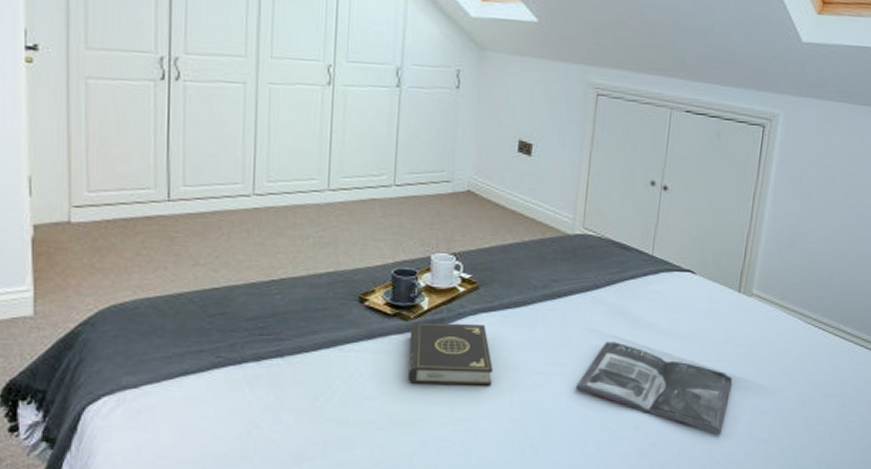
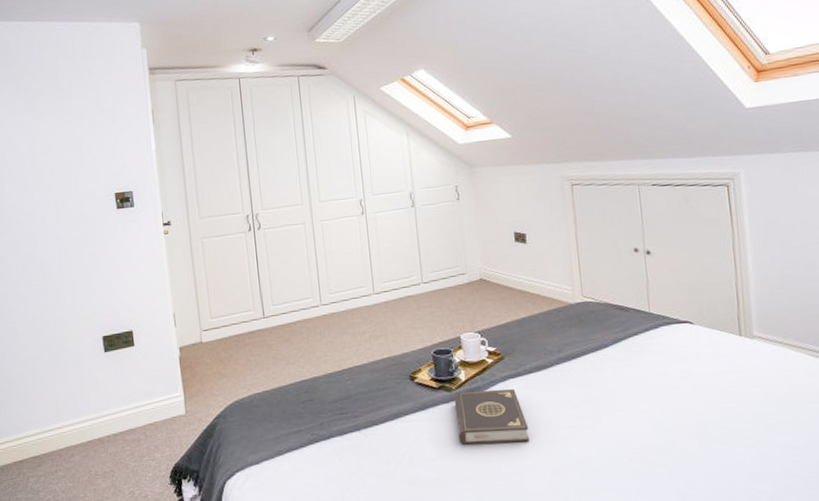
magazine: present [575,341,732,435] -> none [604,393,756,473]

